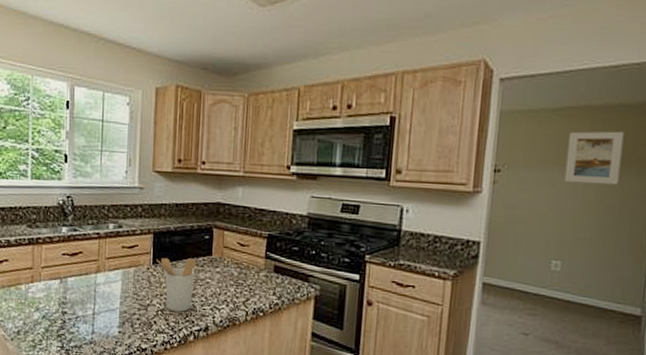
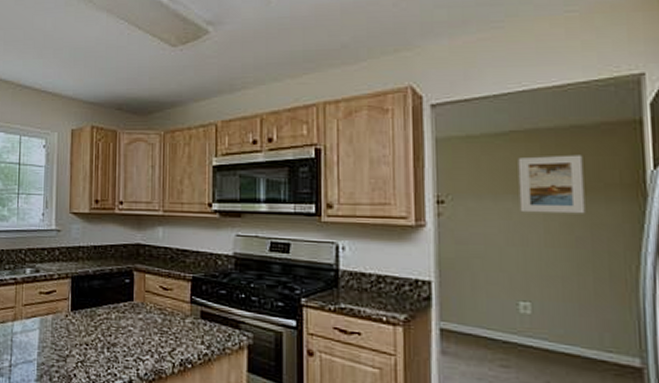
utensil holder: present [156,258,197,312] -> none [75,304,118,364]

